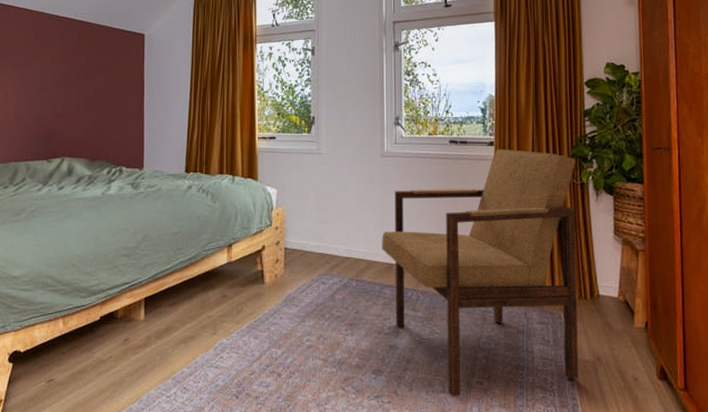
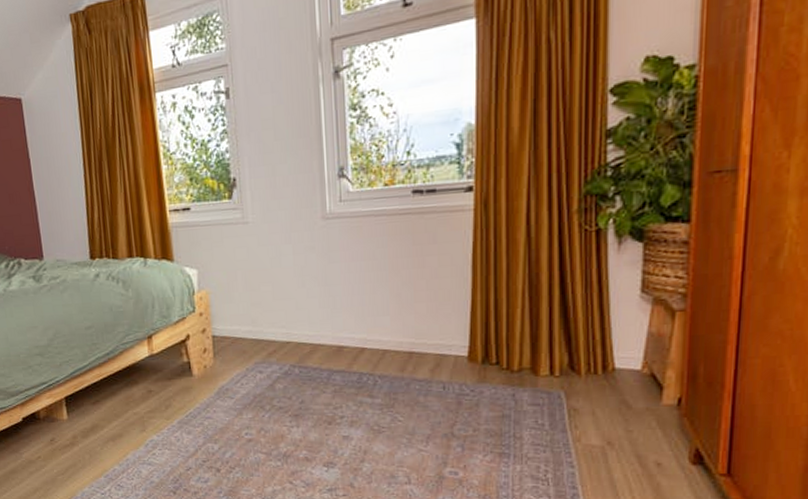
armchair: present [382,148,579,397] -> none [328,193,590,489]

